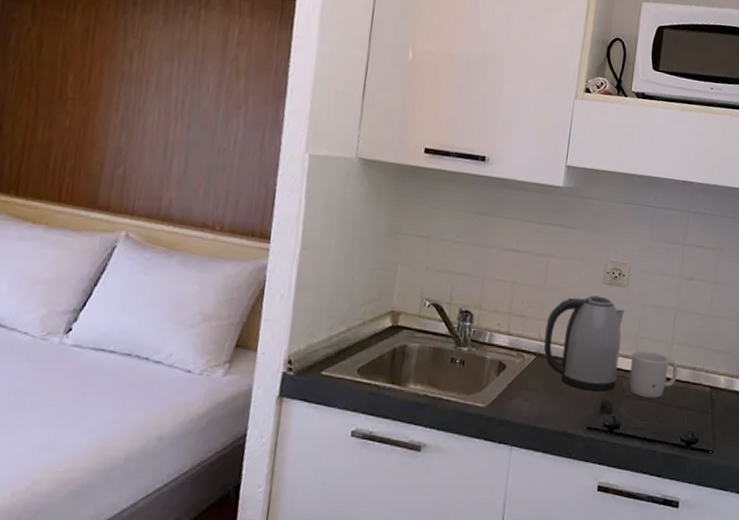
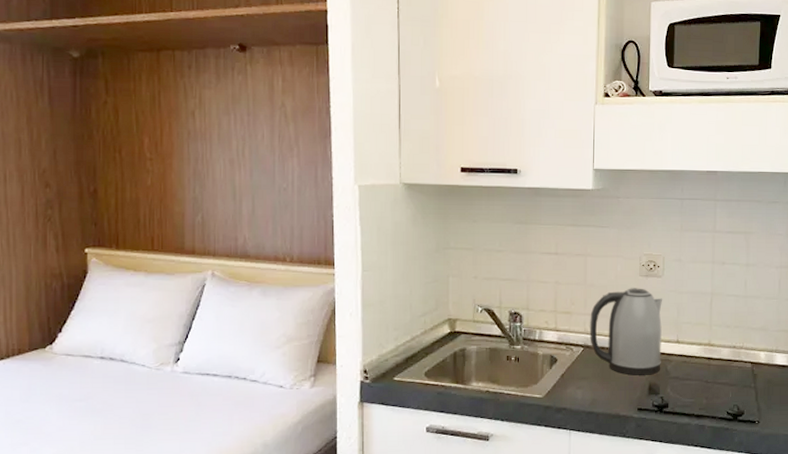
mug: present [629,350,678,398] -> none [673,334,718,378]

